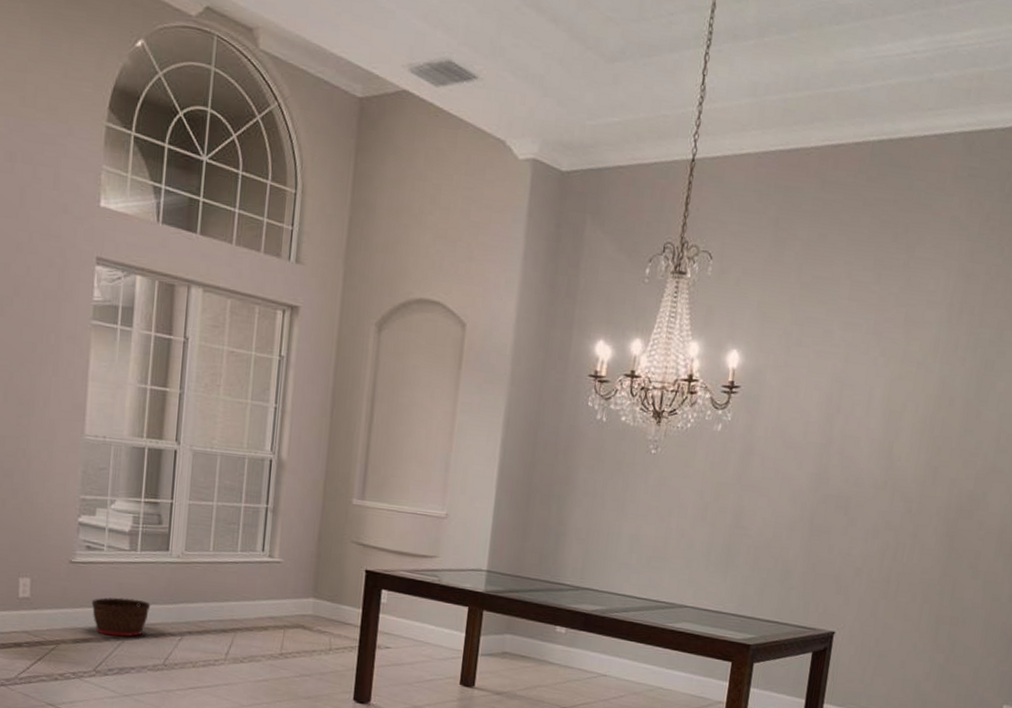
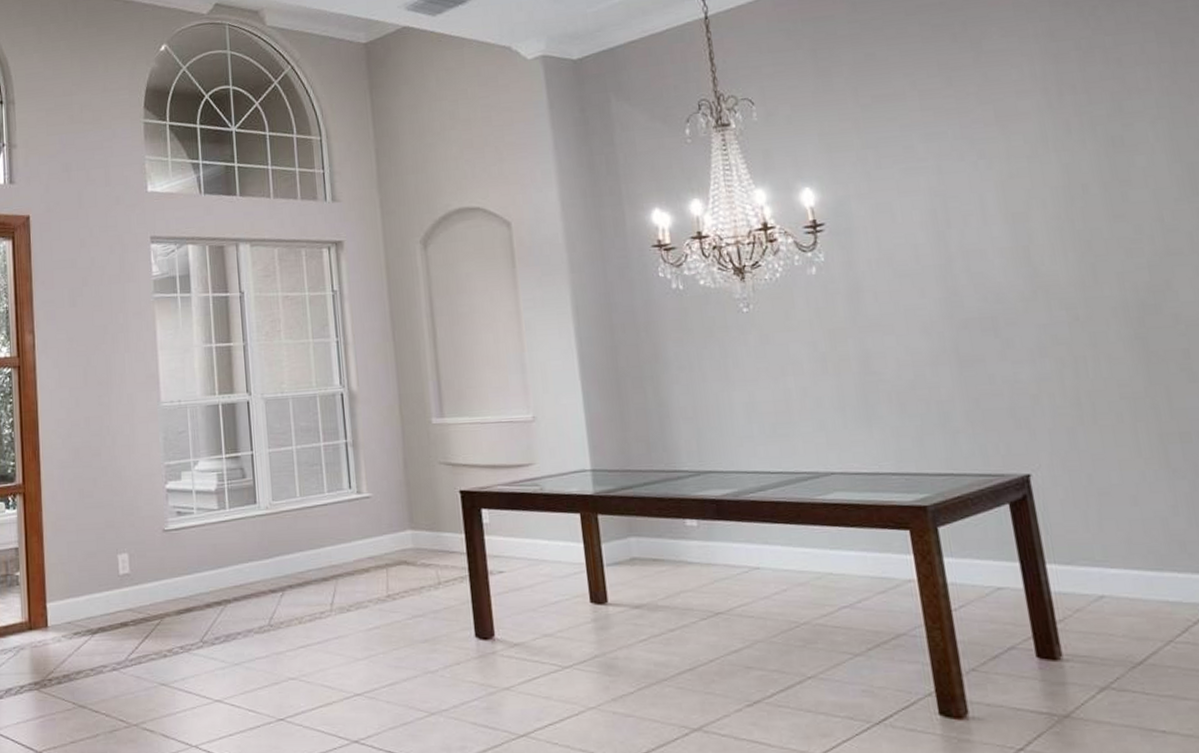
basket: present [91,597,151,637] -> none [189,559,247,602]

